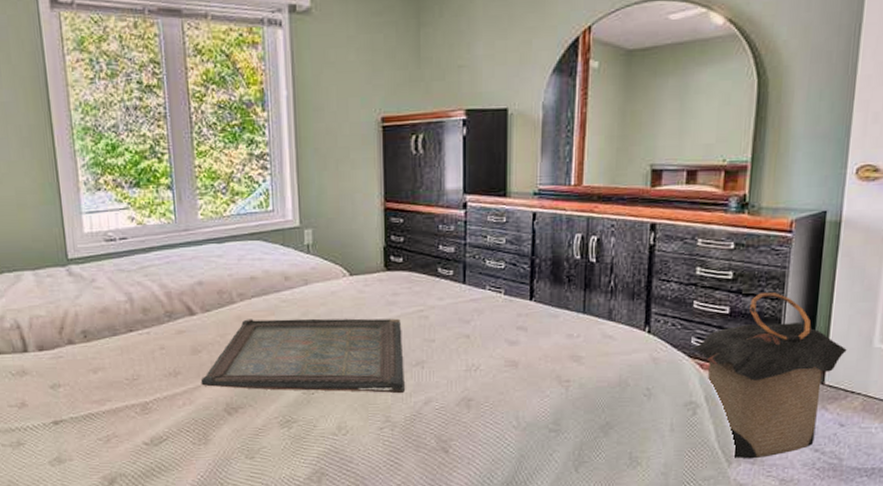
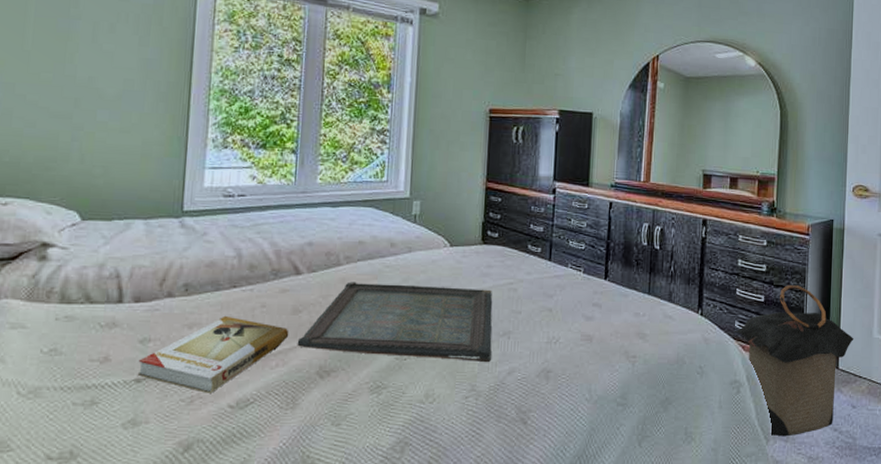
book: none [53,359,192,432] -> present [137,315,289,393]

